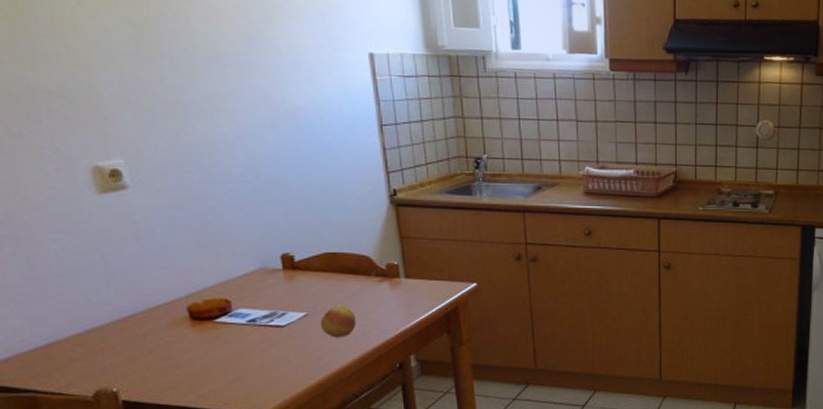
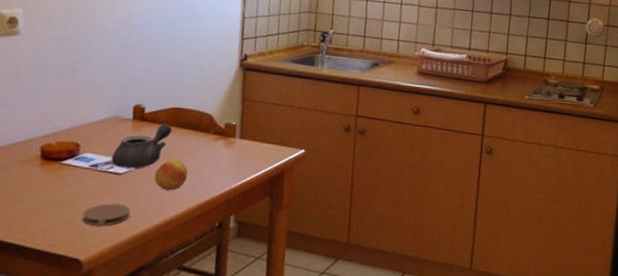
coaster: none [250,356,303,380] -> present [82,203,131,226]
teapot: none [268,270,329,320] -> present [111,123,172,169]

